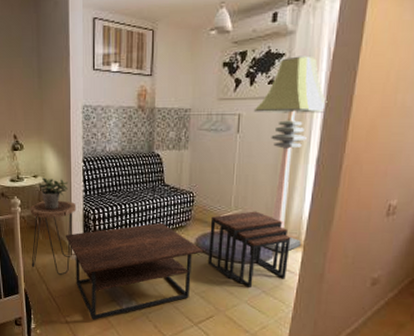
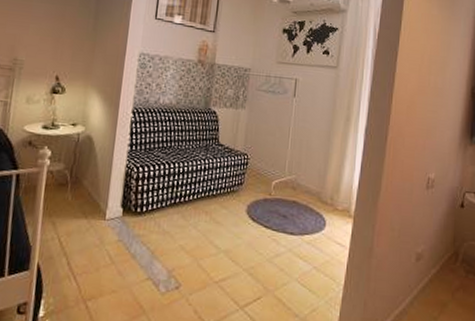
side table: present [30,200,76,276] -> none [52,153,119,246]
potted plant: present [39,177,69,210] -> none [77,126,113,165]
coffee table: present [66,211,291,321] -> none [101,177,342,306]
floor lamp: present [253,56,328,253] -> none [309,32,374,224]

